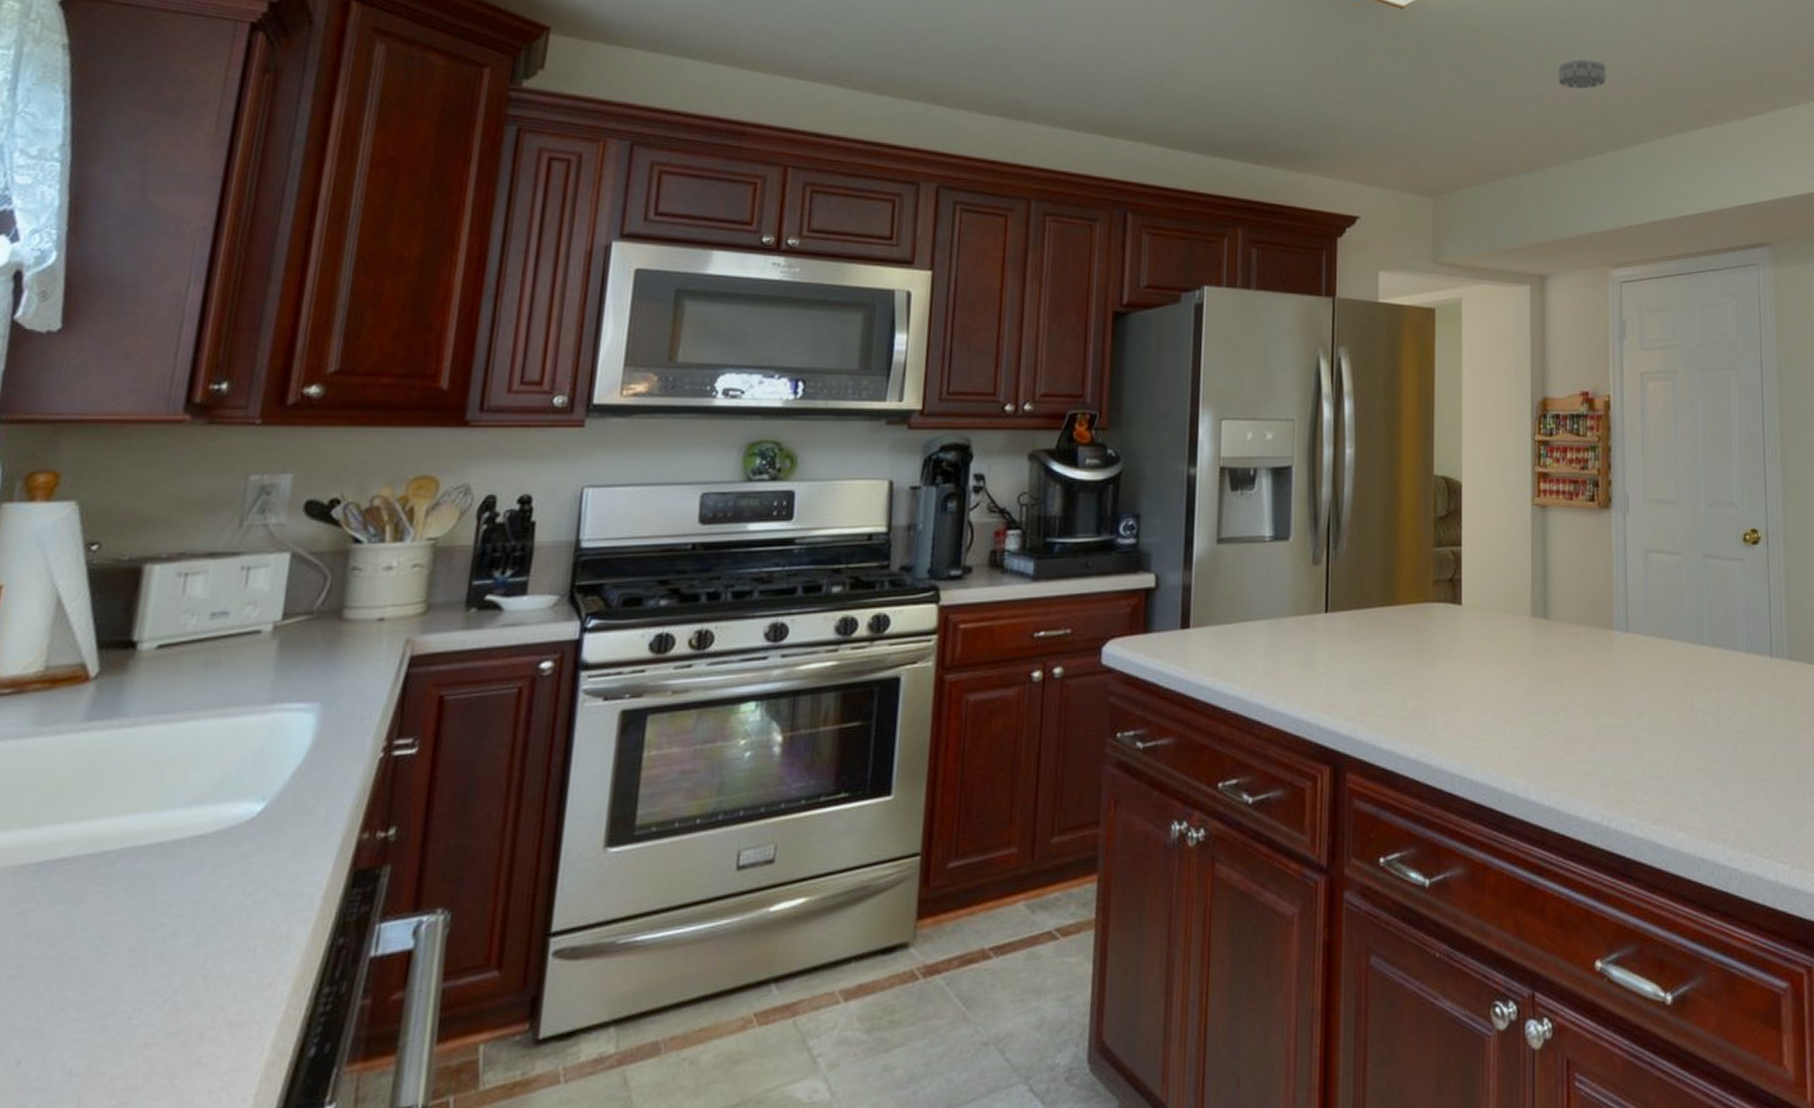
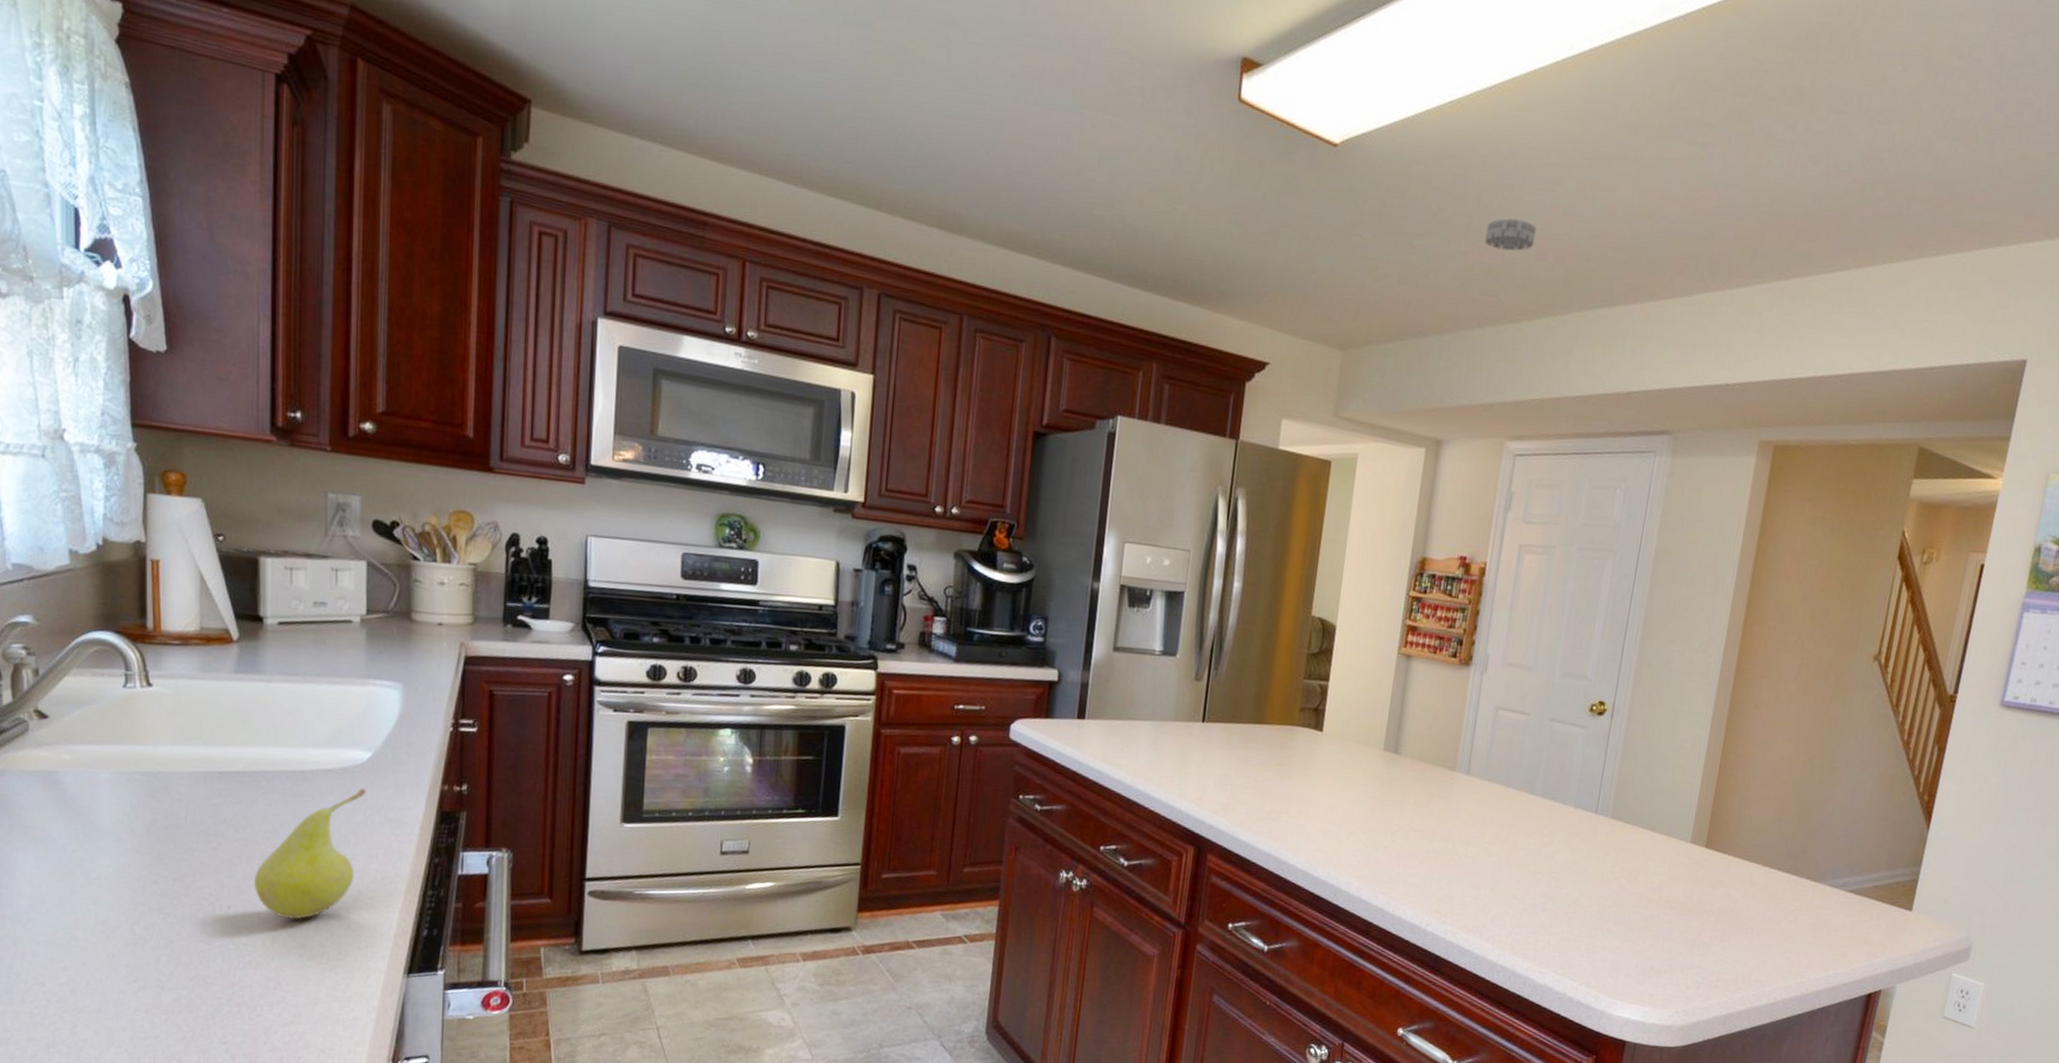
fruit: none [62,854,251,1066] -> present [253,788,367,920]

